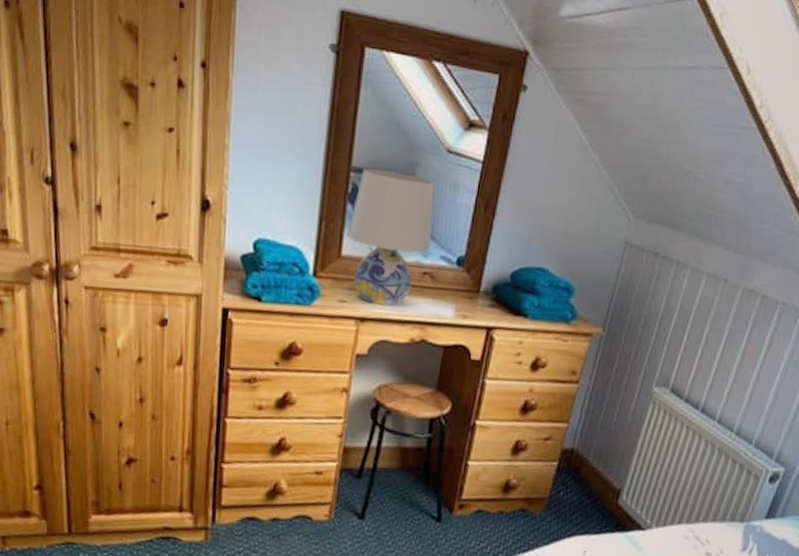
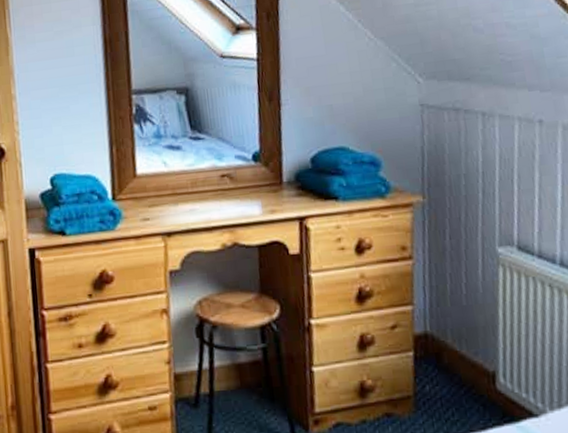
table lamp: present [347,169,435,306] -> none [138,85,224,216]

